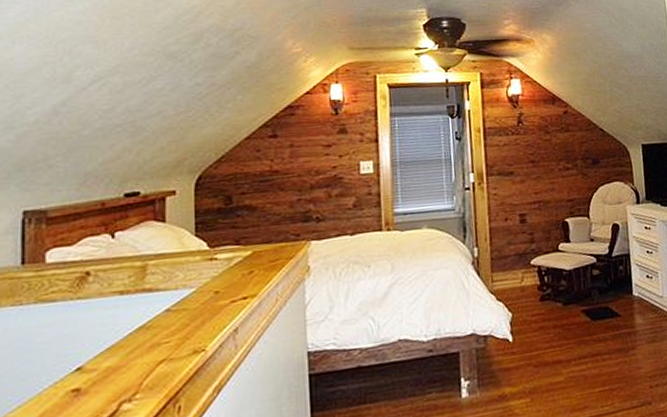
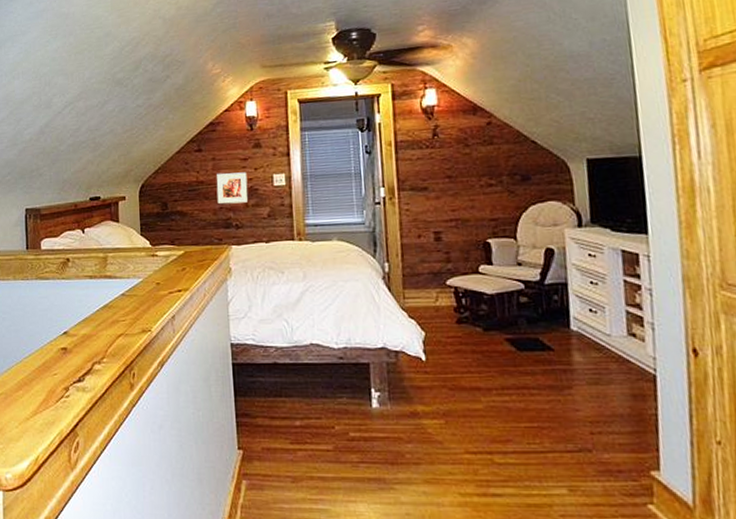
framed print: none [294,159,331,196] -> present [216,172,248,204]

